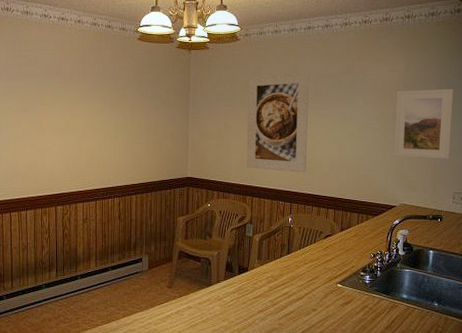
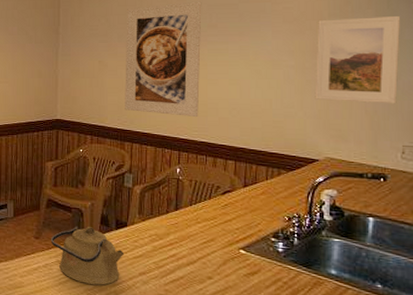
kettle: none [182,274,246,325] -> present [50,226,125,285]

